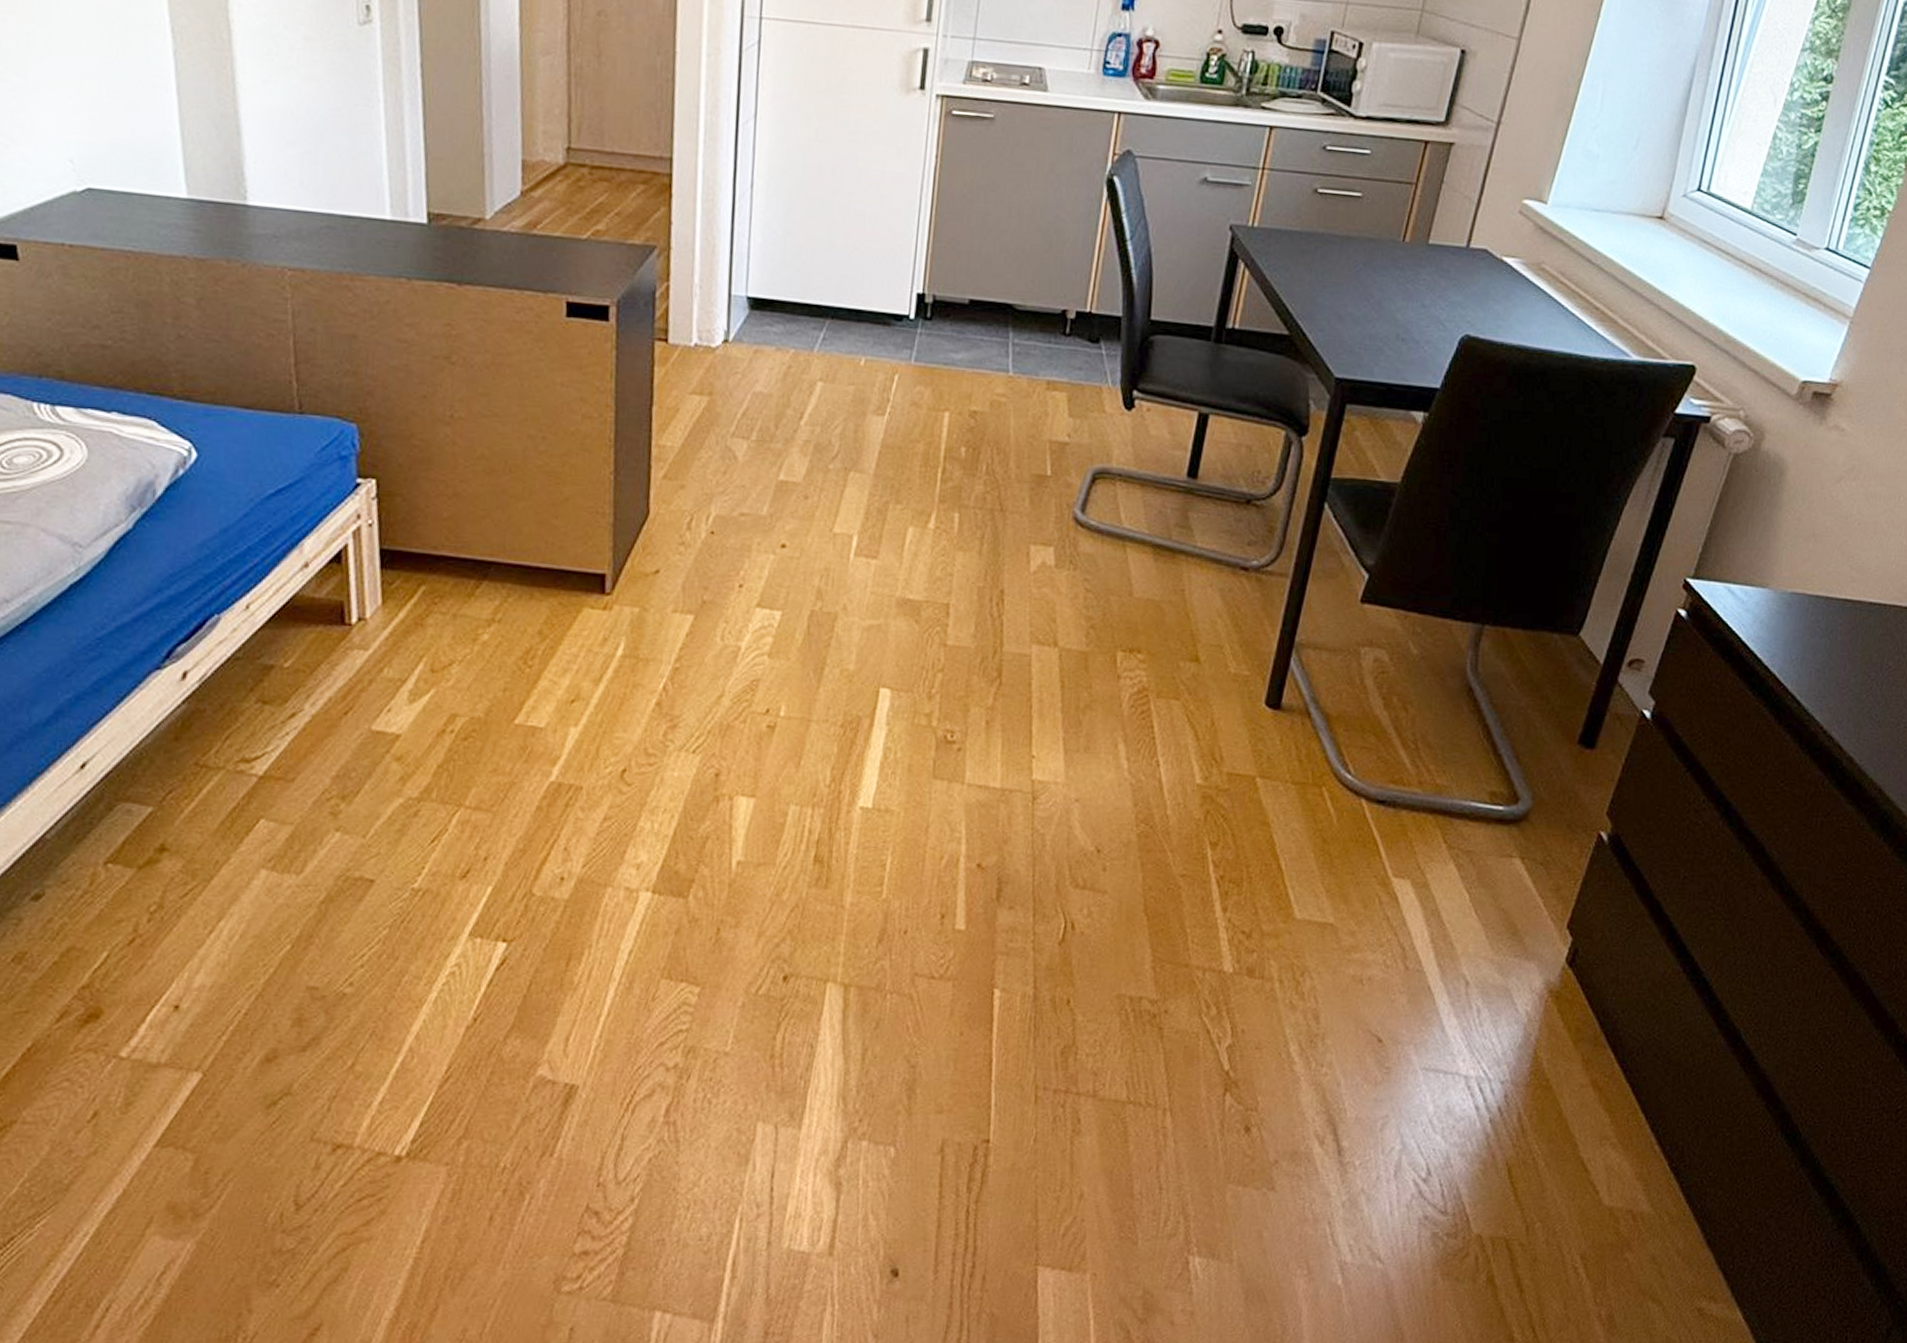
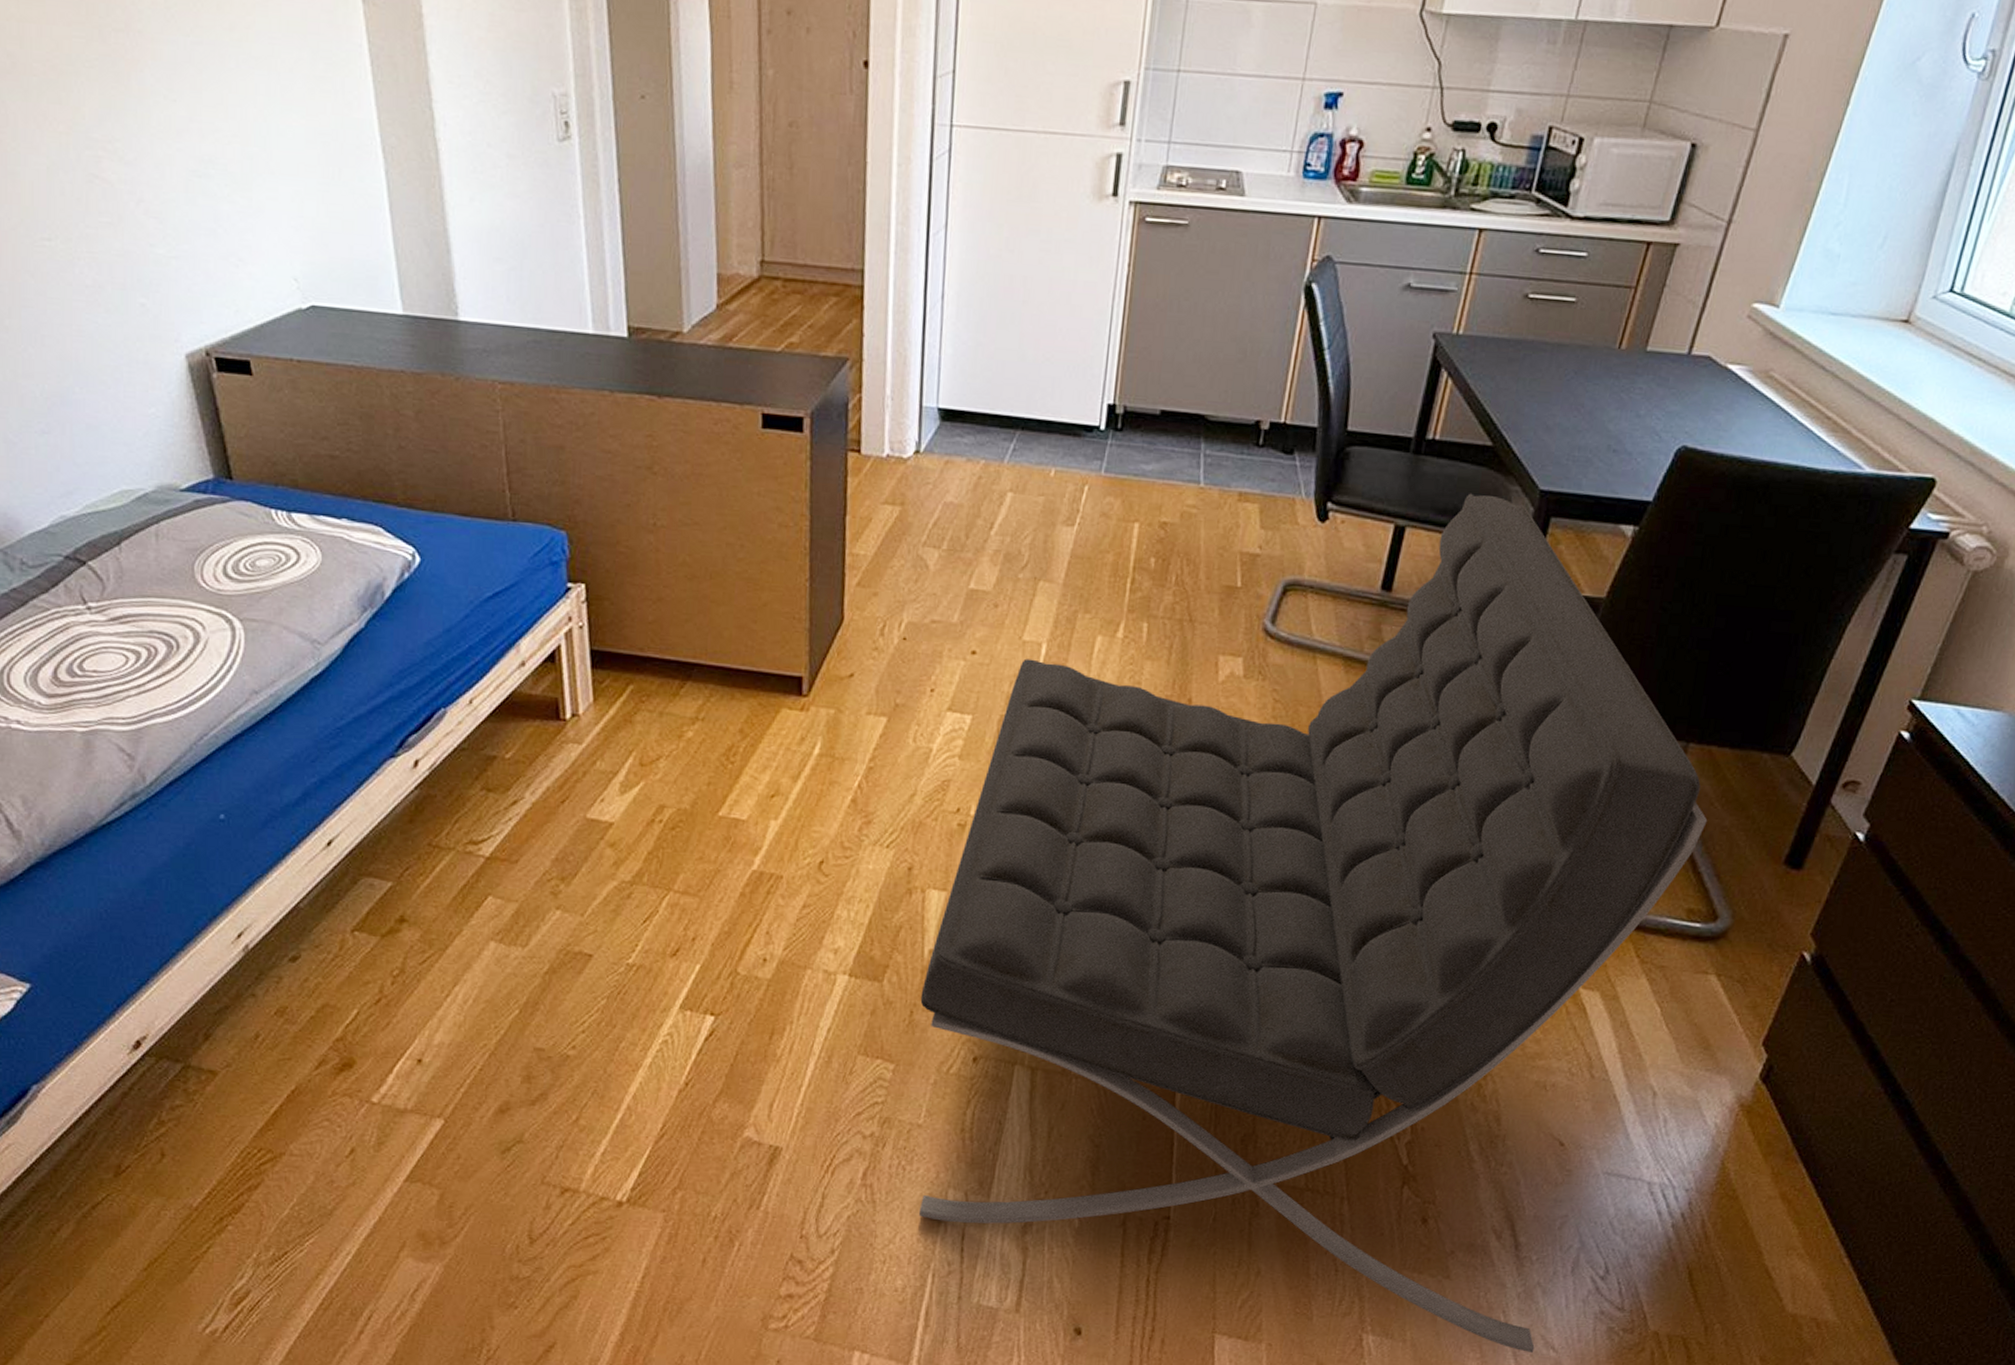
lounge chair: none [725,381,1505,1265] -> present [918,493,1708,1352]

